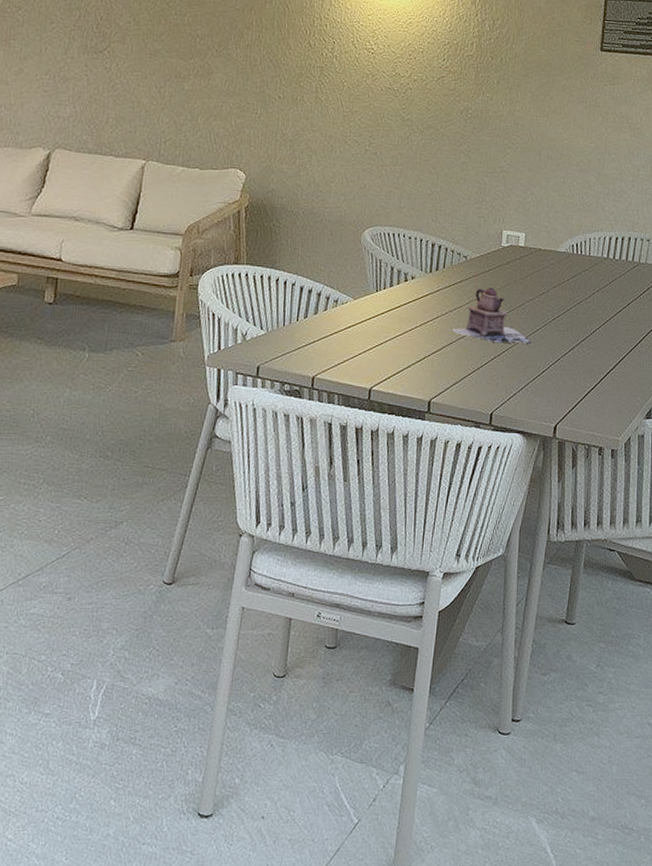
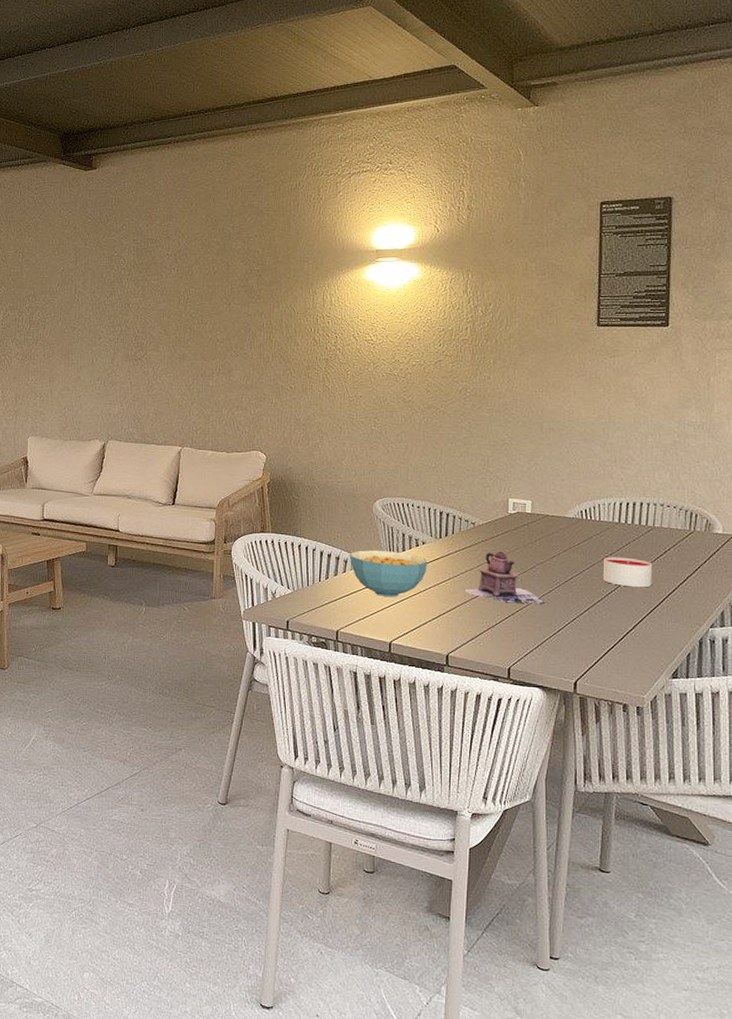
cereal bowl: none [332,285,416,339] -> present [350,550,428,598]
candle: none [588,293,636,326] -> present [603,557,653,588]

